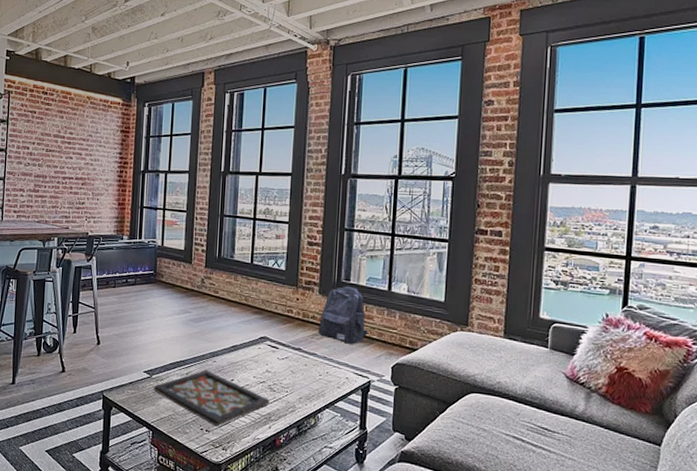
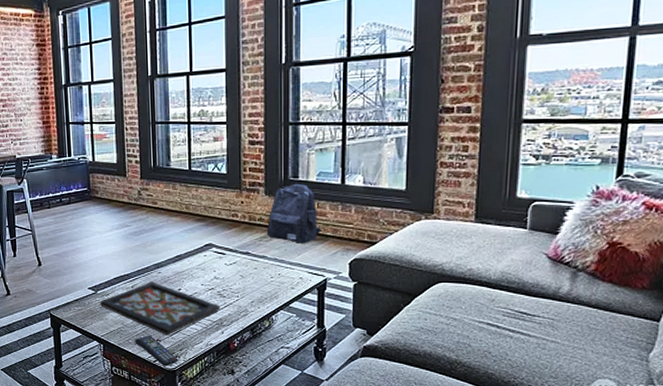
remote control: none [184,424,225,459] -> present [135,335,179,366]

